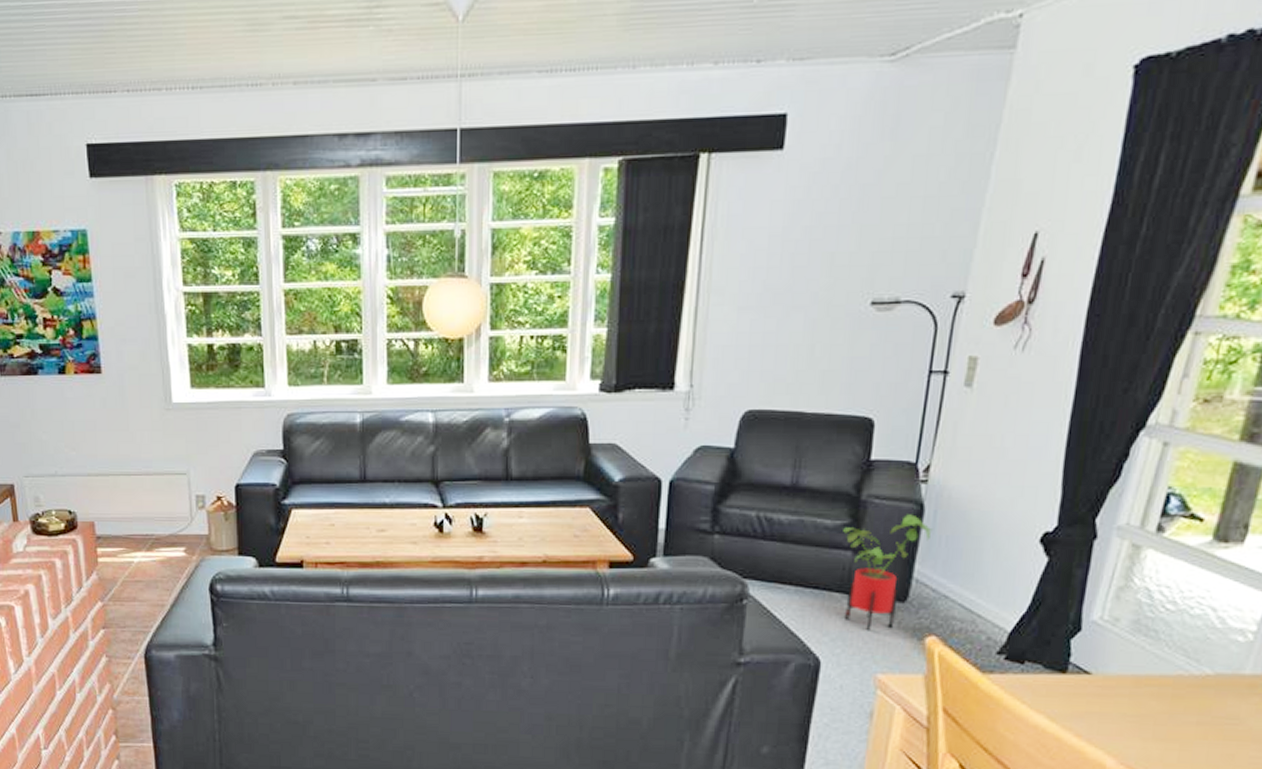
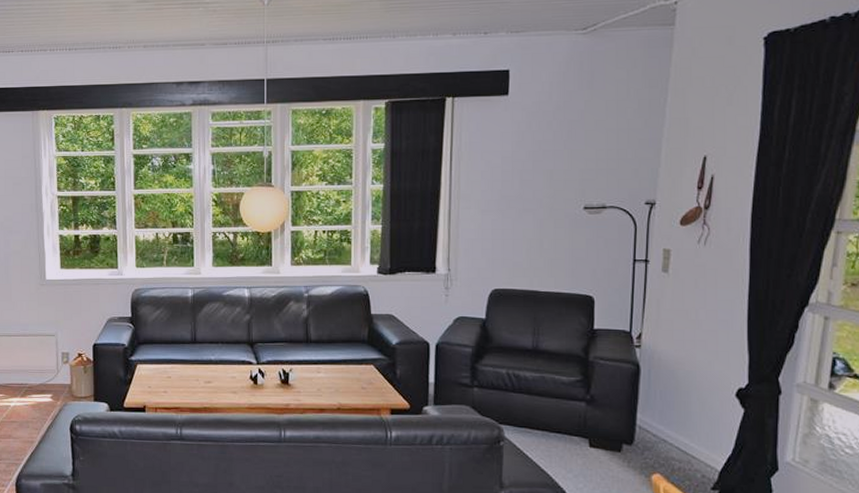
house plant: present [843,514,933,631] -> none [577,373,648,469]

